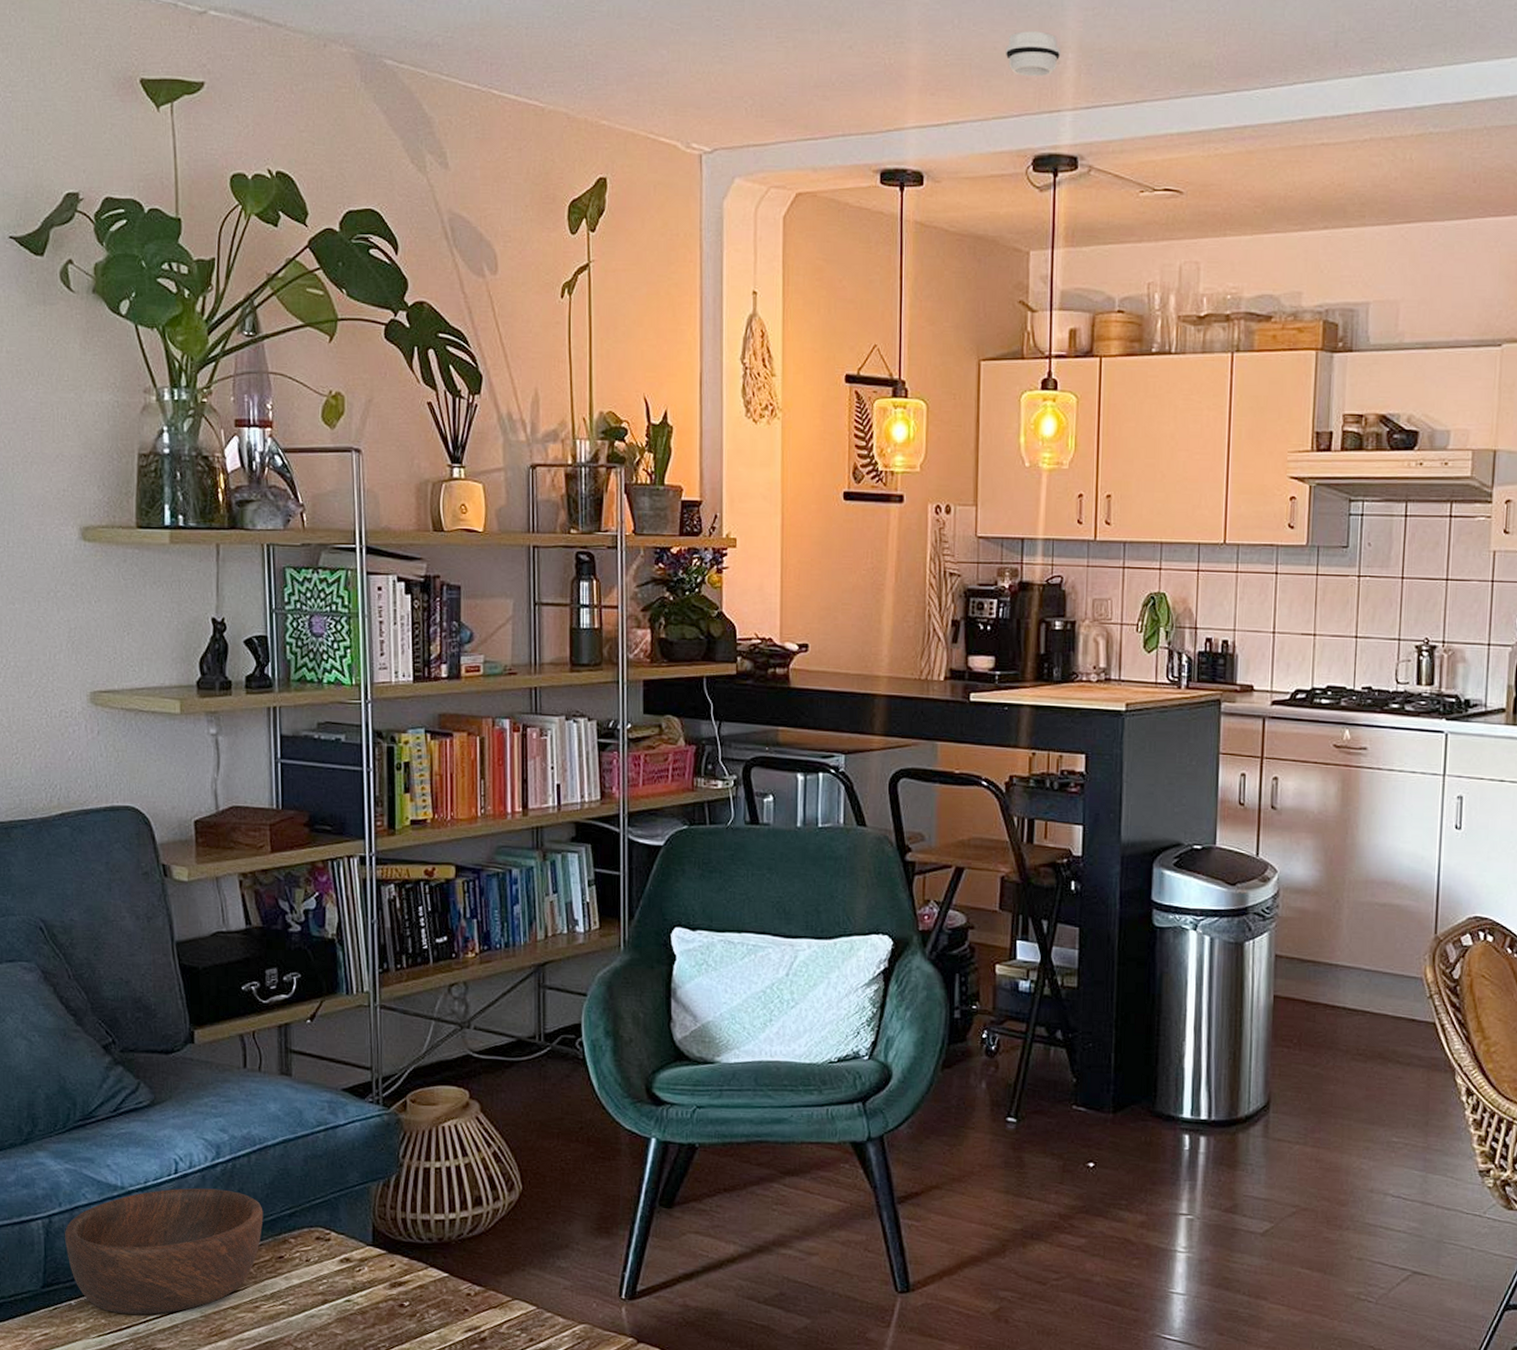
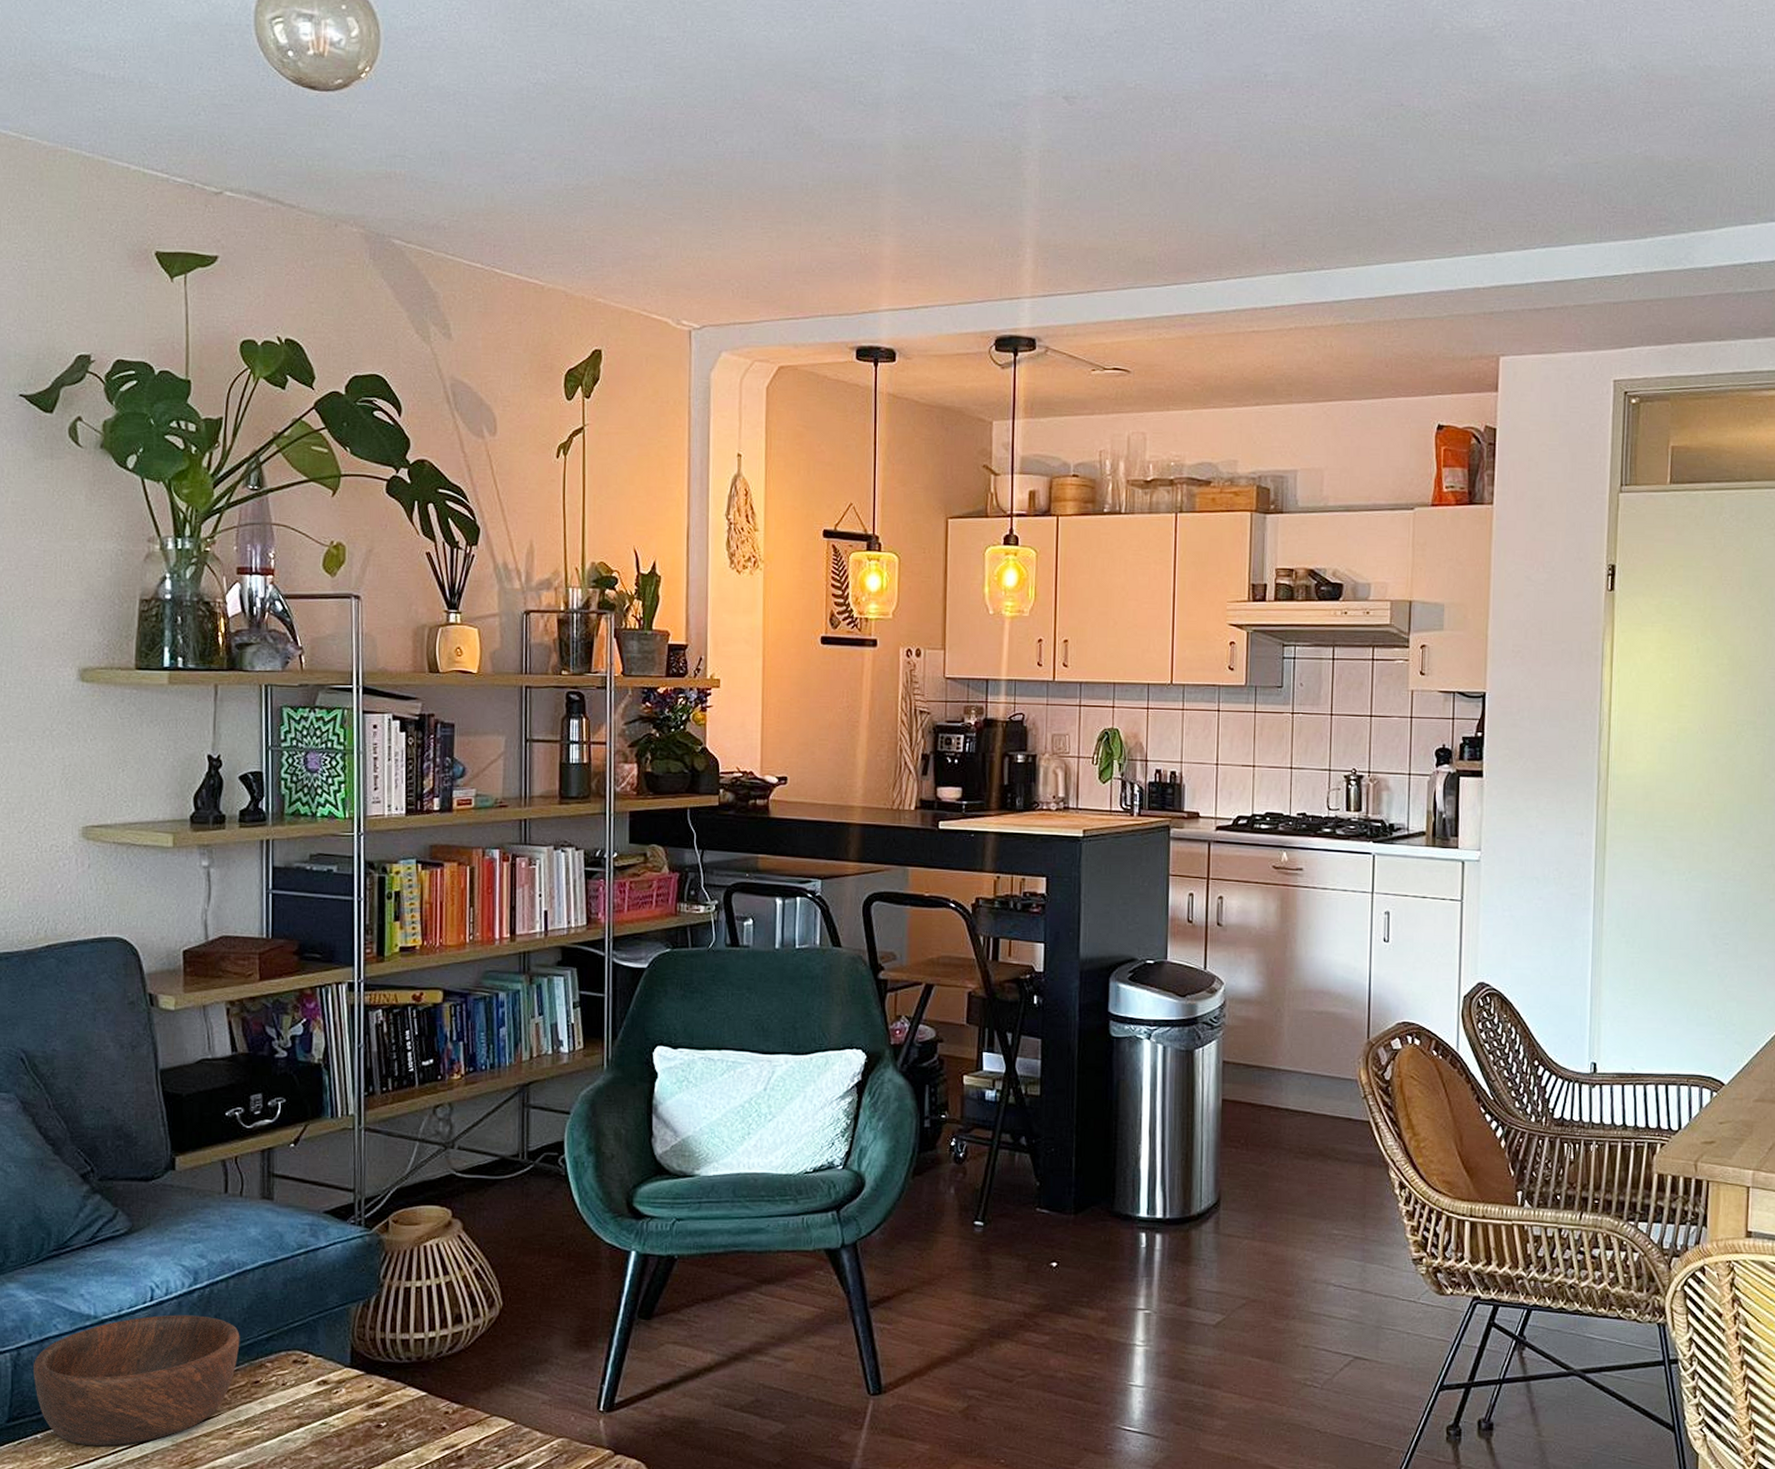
smoke detector: present [1005,31,1061,77] -> none [969,228,1020,268]

